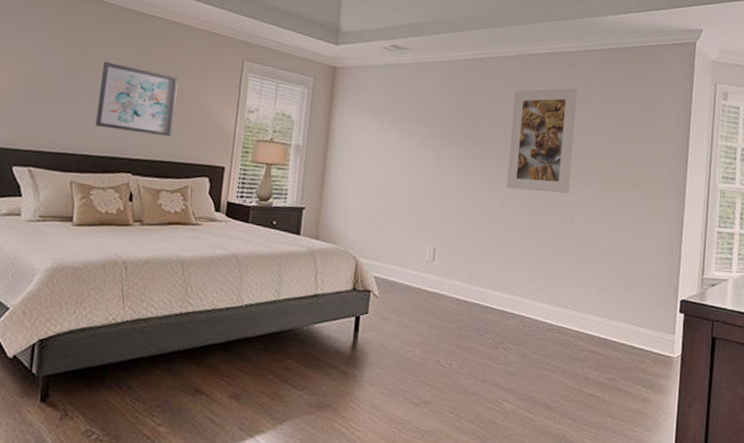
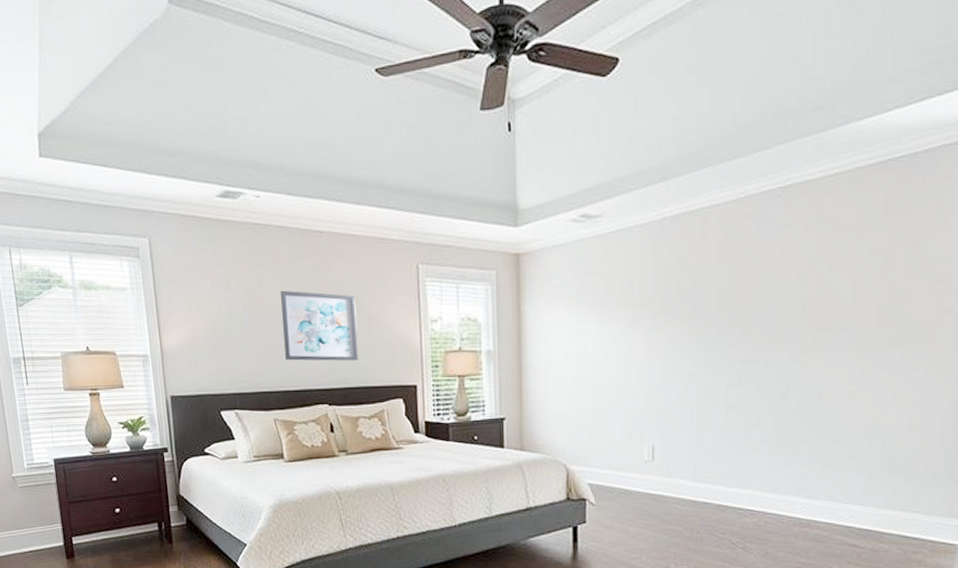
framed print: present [506,88,578,193] -> none [734,228,823,368]

